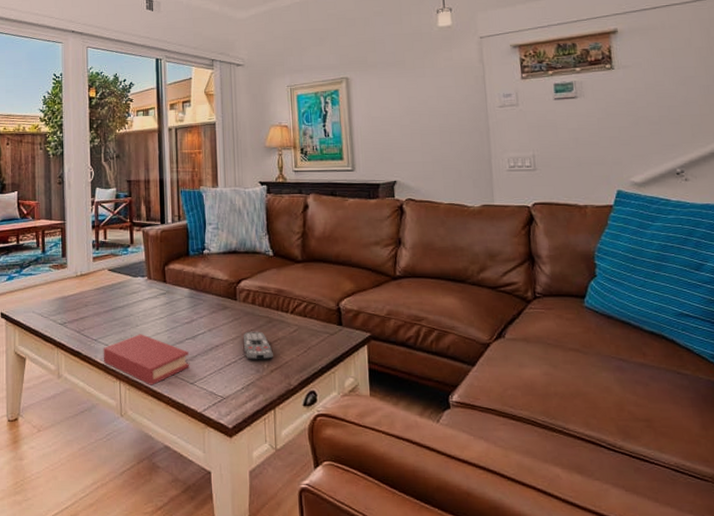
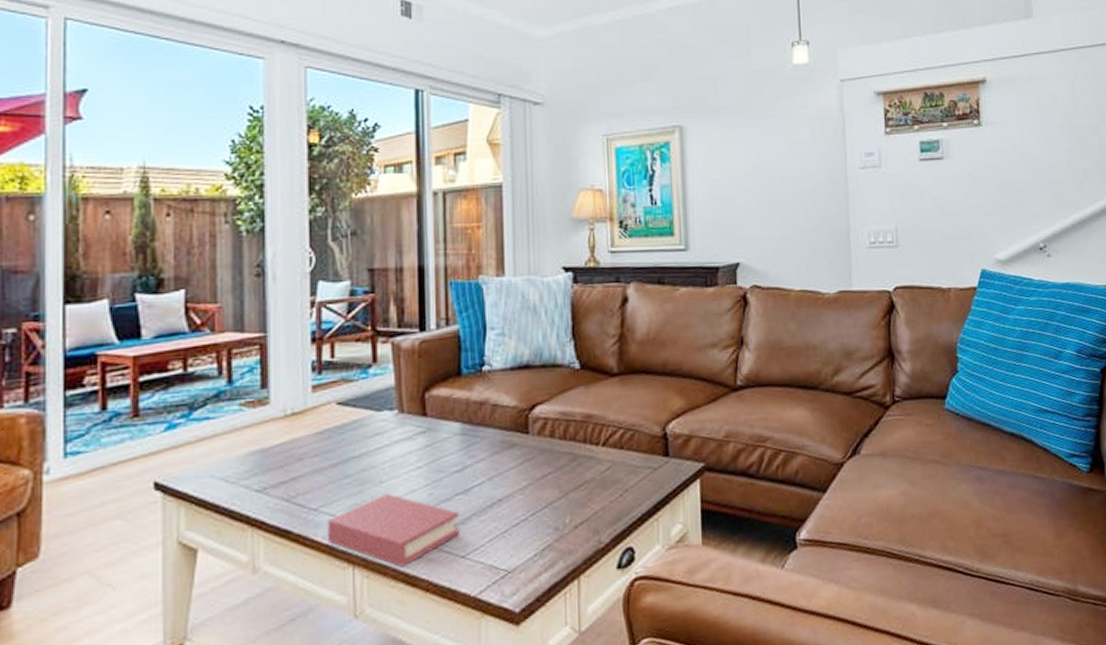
remote control: present [243,331,273,360] -> none [536,473,578,515]

